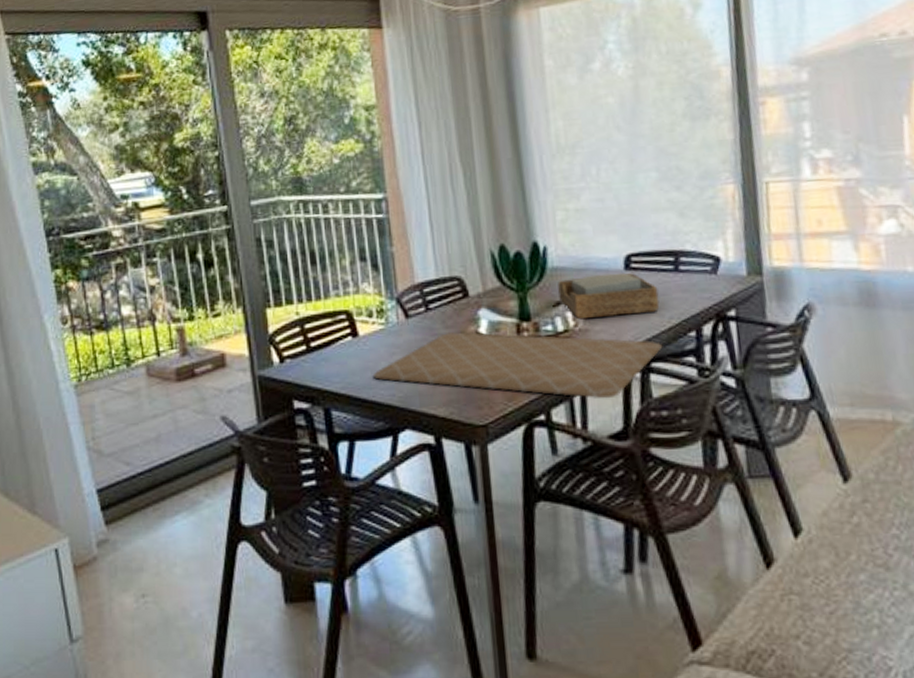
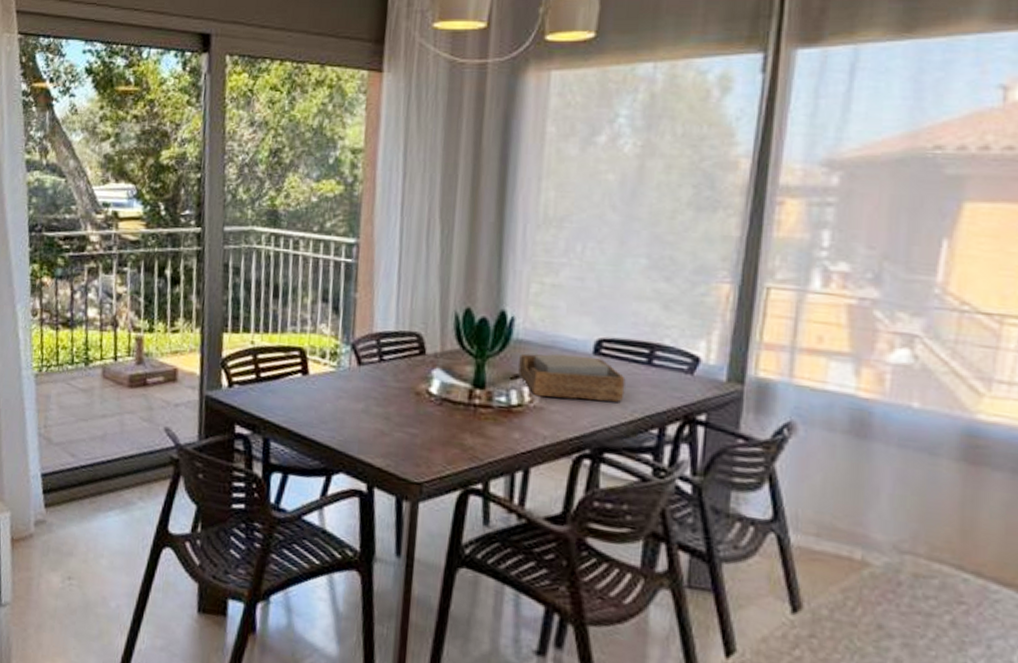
placemat: present [374,332,663,399] -> none [317,386,620,481]

